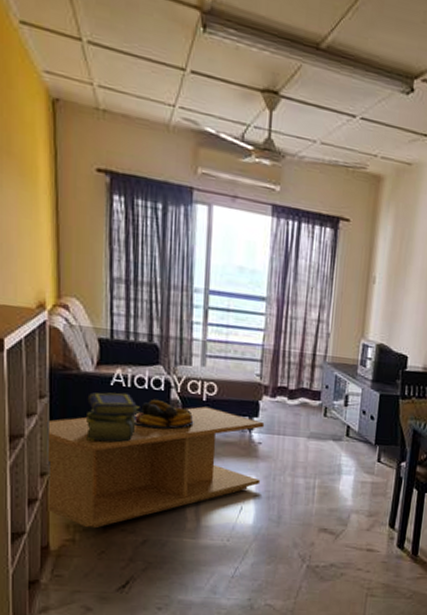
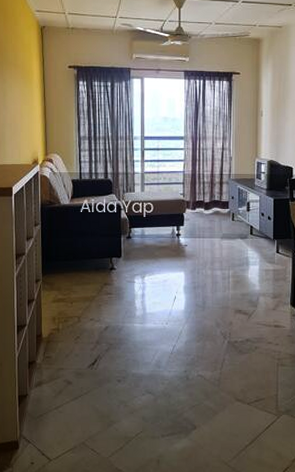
coffee table: present [46,406,265,529] -> none [39,221,189,319]
stack of books: present [86,392,140,442] -> none [65,217,101,254]
fruit bowl: present [133,400,194,430] -> none [96,220,138,241]

